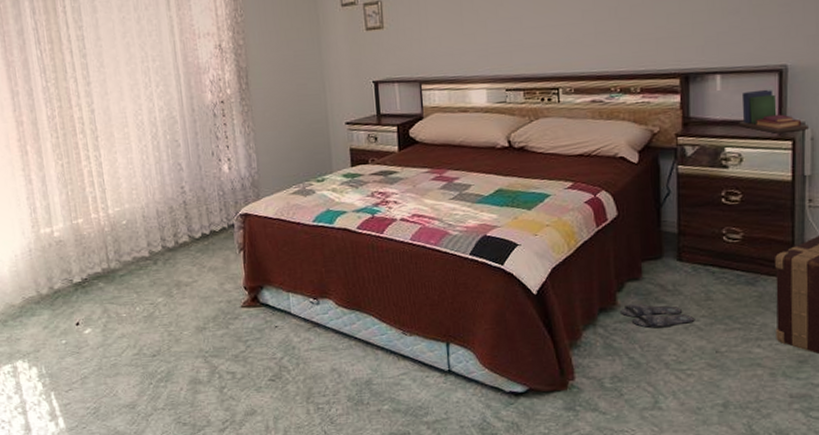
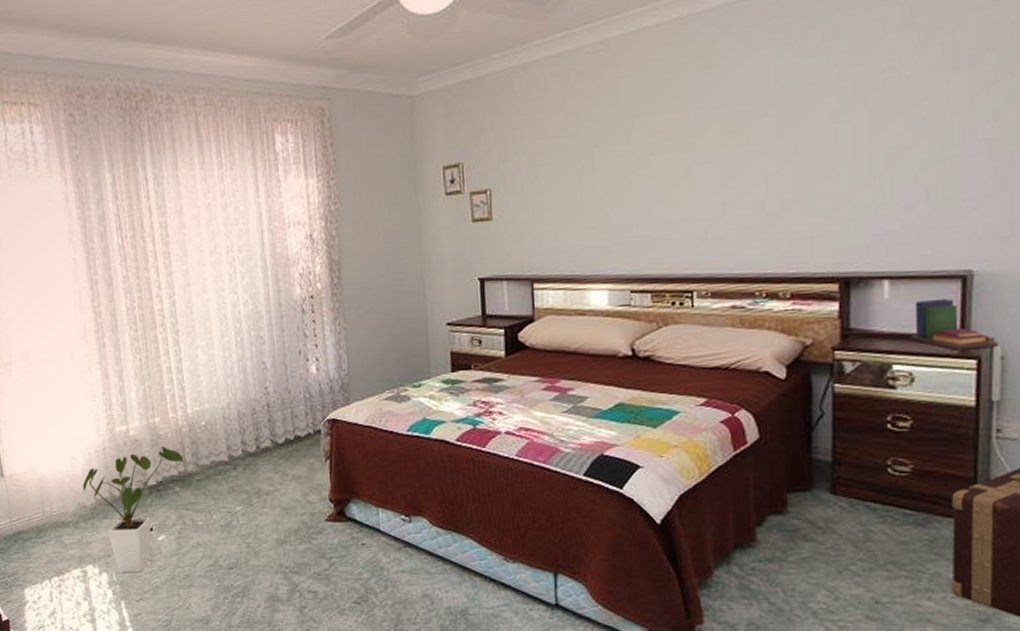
house plant: none [10,246,107,366] -> present [82,446,184,572]
slippers: present [620,303,695,329] -> none [760,541,851,571]

